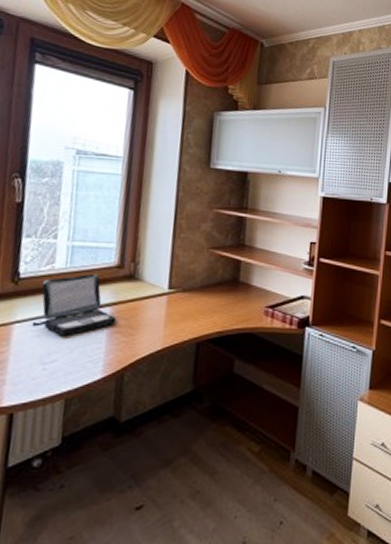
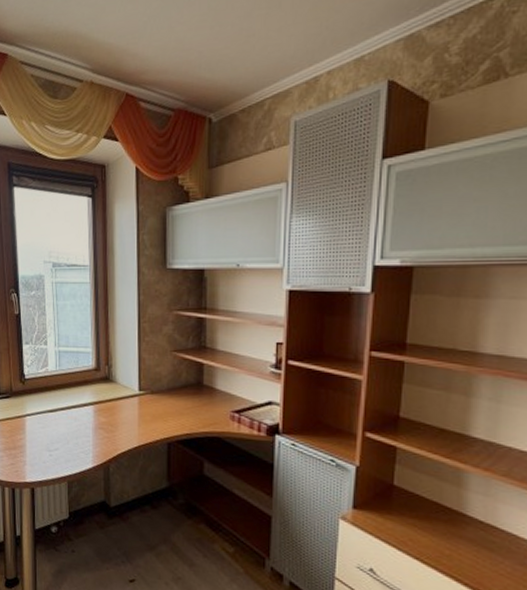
laptop: present [31,273,116,337] -> none [38,375,99,430]

